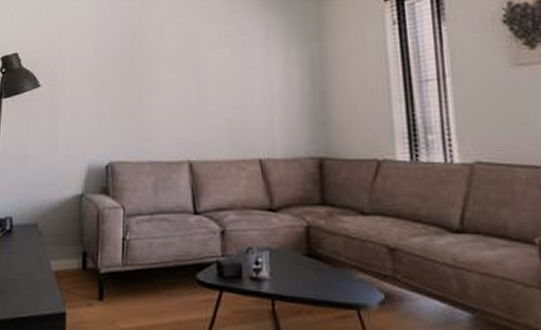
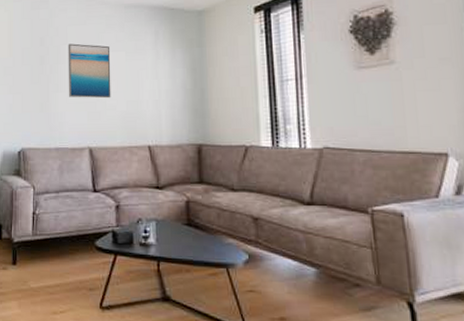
wall art: none [163,39,214,104] -> present [68,43,111,99]

